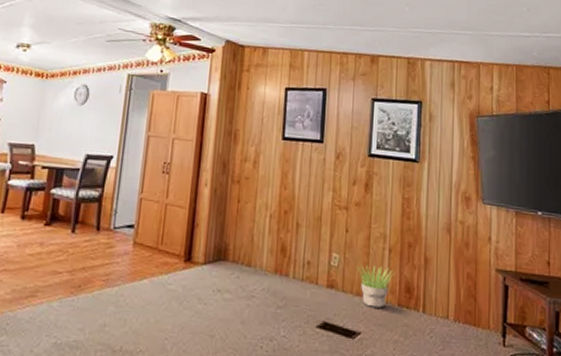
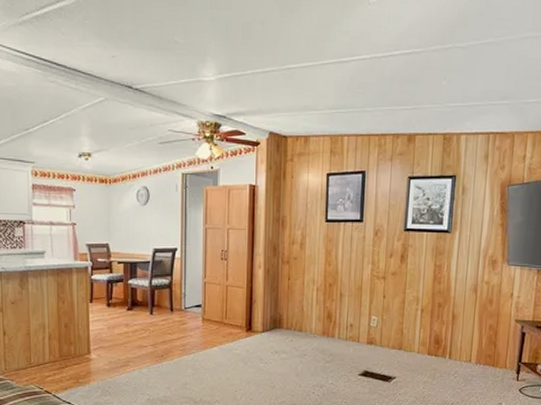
potted plant: present [355,265,395,308] -> none [391,324,426,357]

